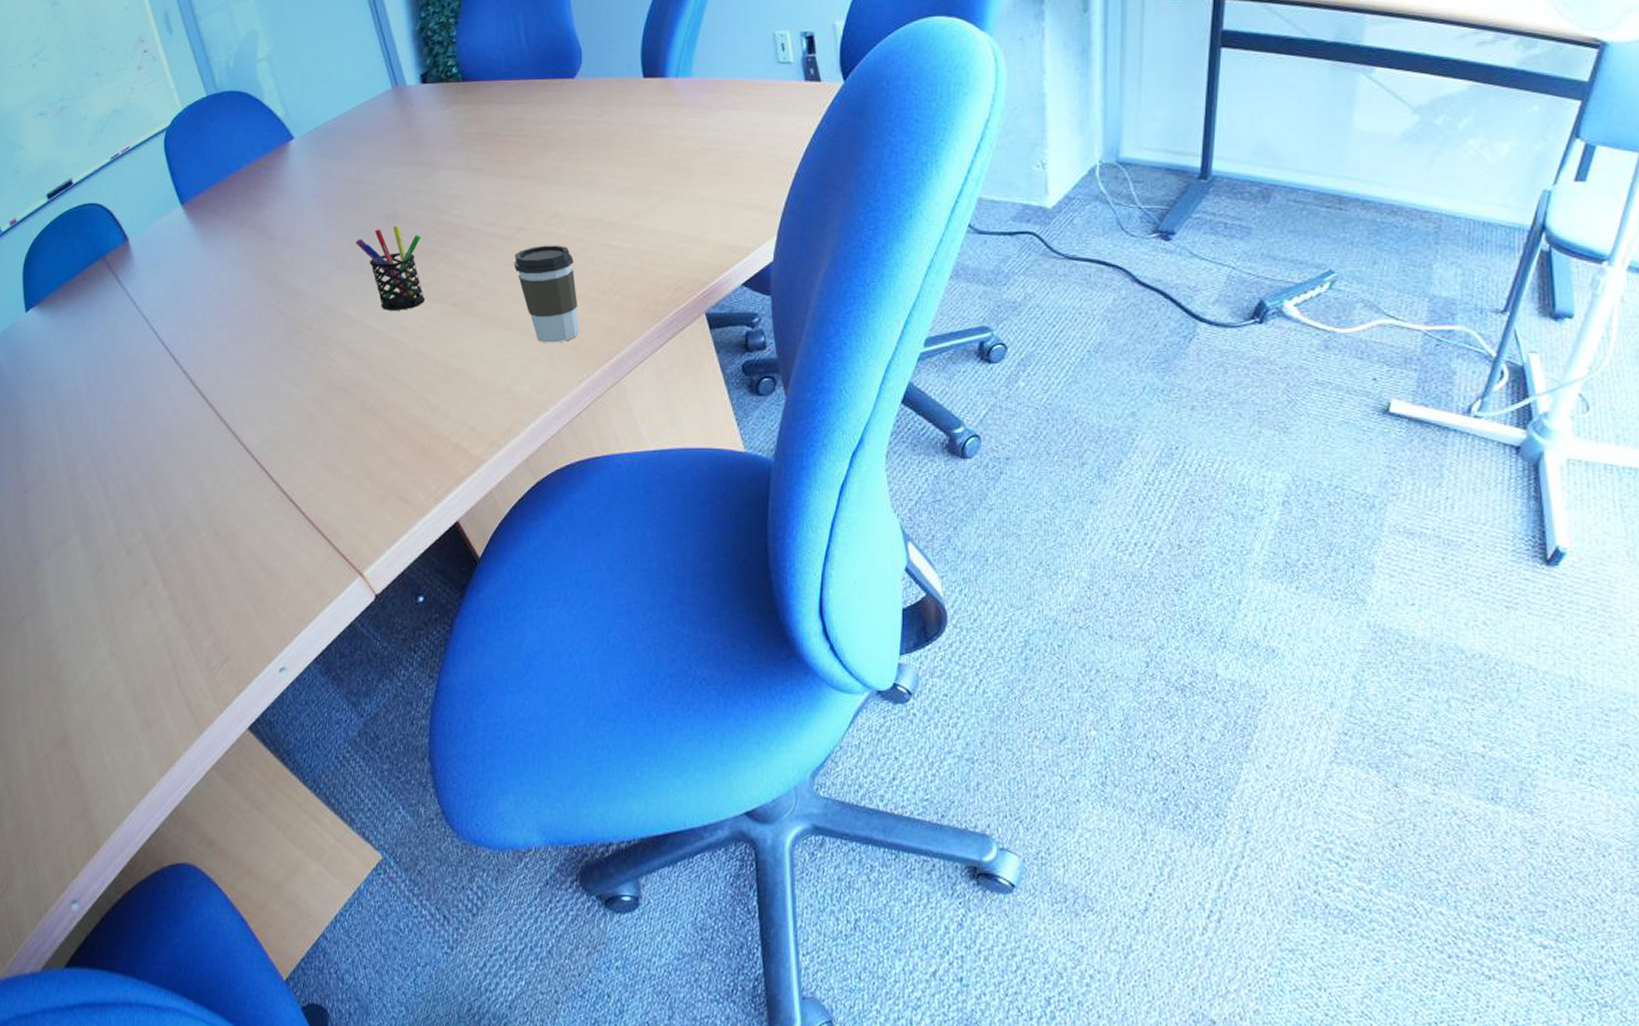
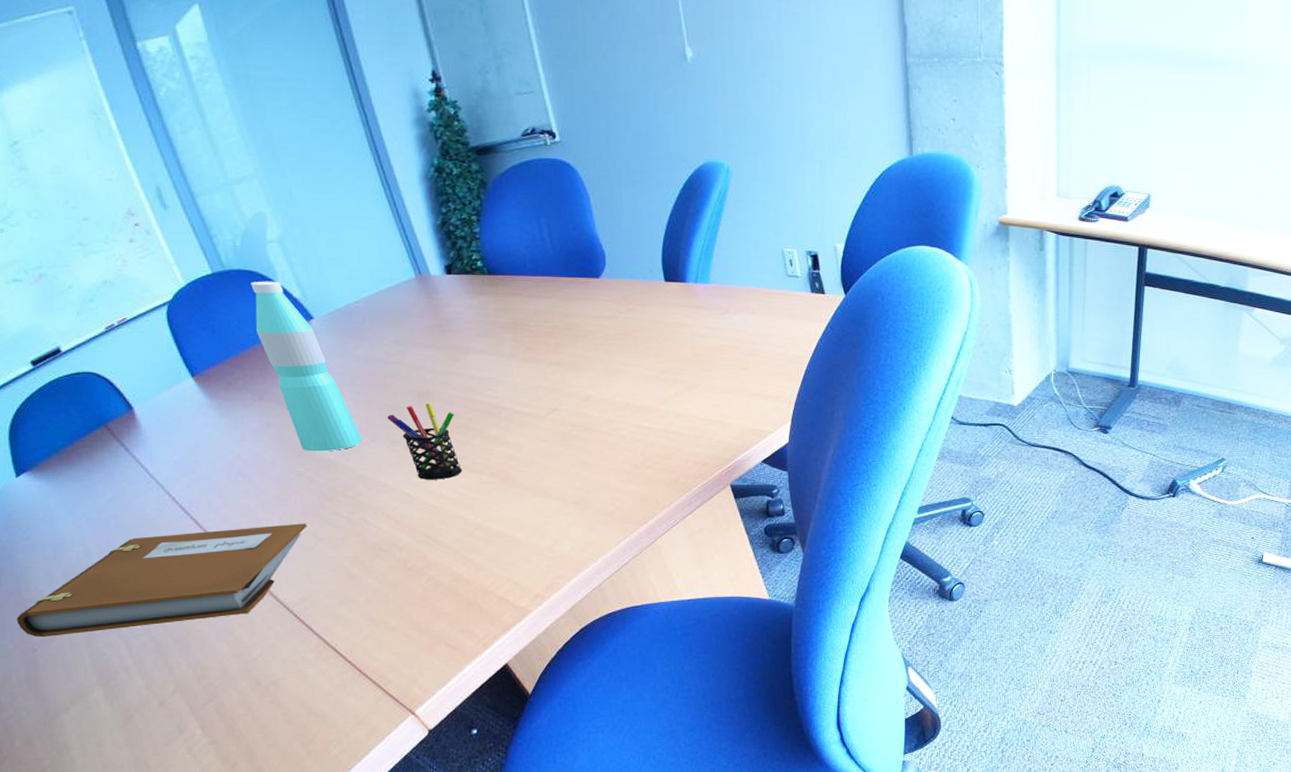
notebook: none [13,359,274,477] -> present [16,523,307,637]
water bottle: none [240,101,330,281] -> present [251,281,362,452]
coffee cup: present [513,245,580,343] -> none [548,424,615,509]

